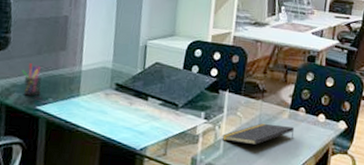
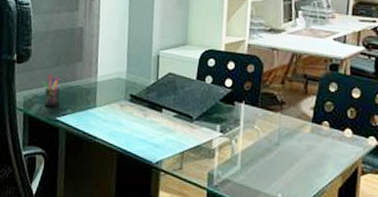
notepad: present [221,123,294,146] -> none [239,137,318,162]

